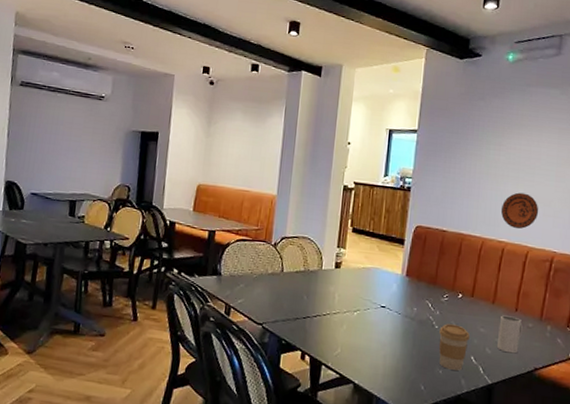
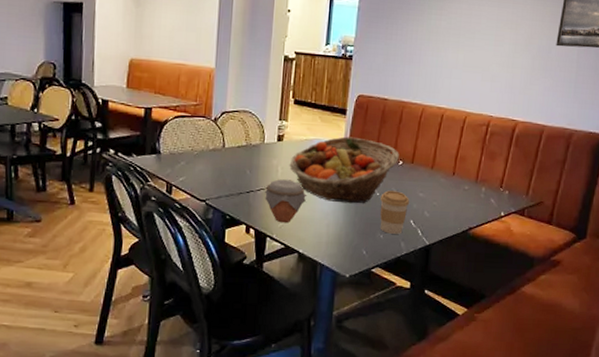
jar: none [321,306,363,352] -> present [265,179,306,223]
fruit basket: none [346,266,459,336] -> present [289,136,399,204]
mug: present [497,315,523,354] -> none [435,179,459,215]
decorative plate: present [500,192,539,229] -> none [441,58,478,95]

